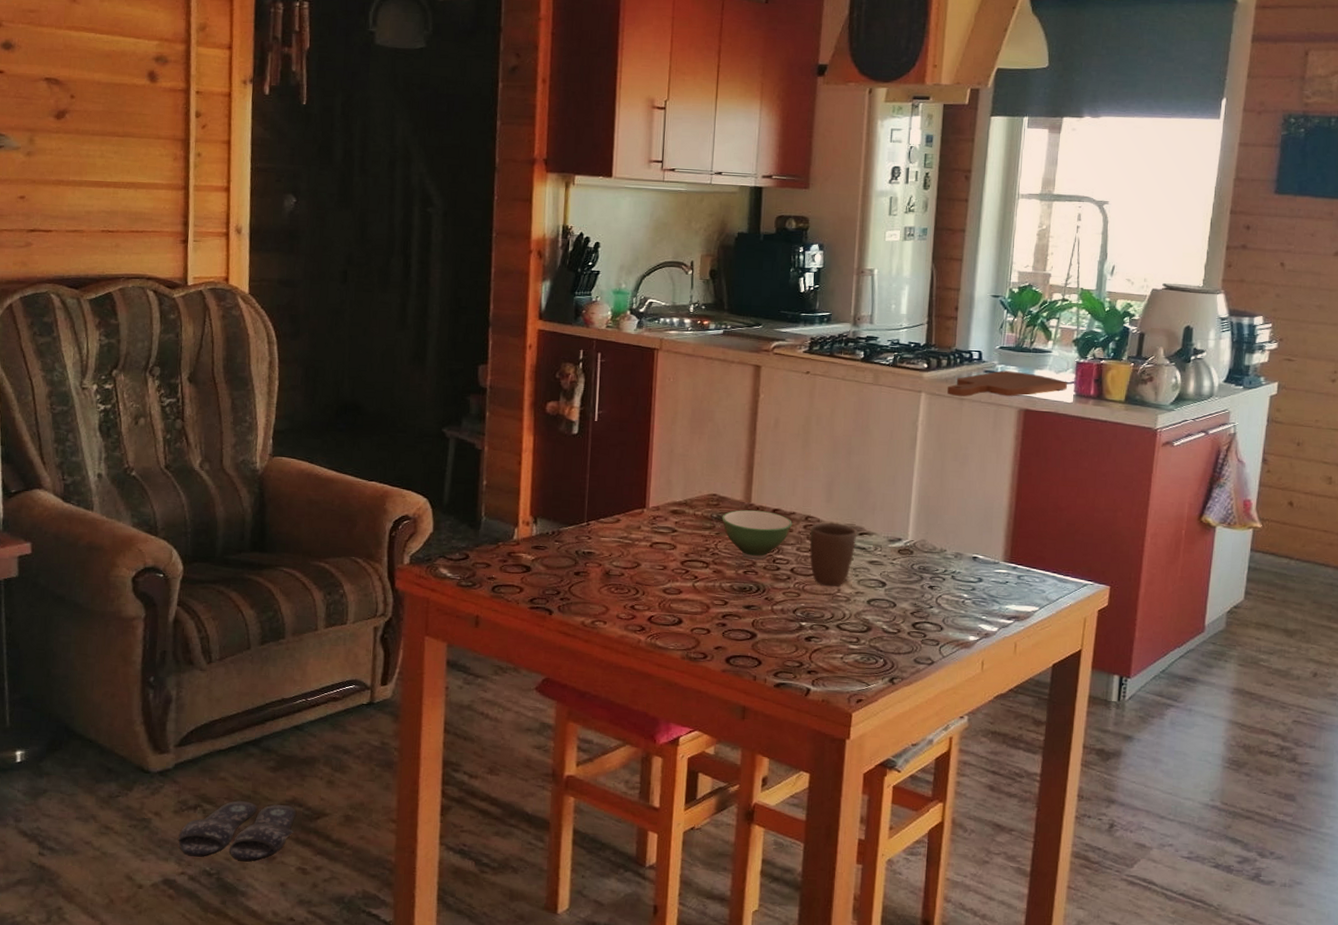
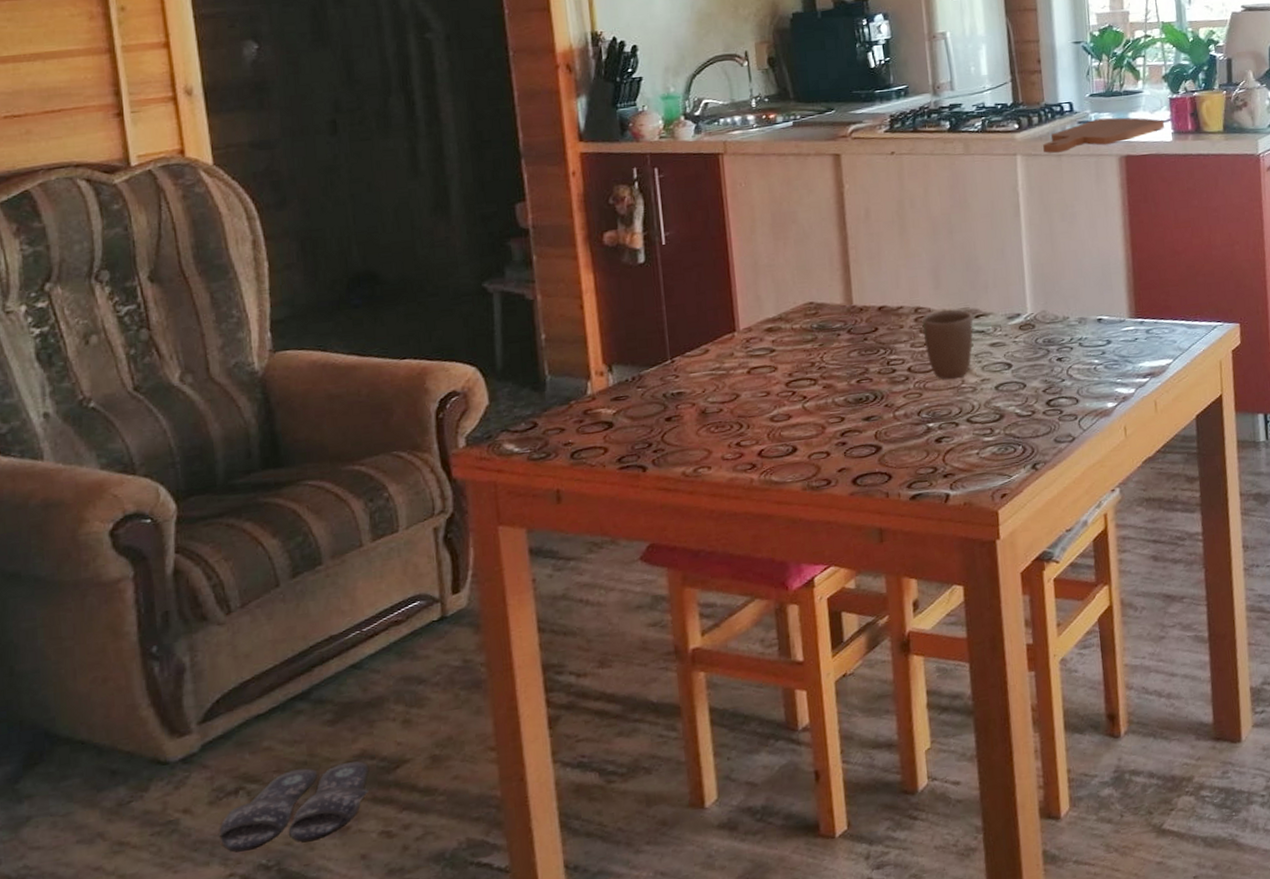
bowl: present [722,509,792,560] -> none [823,310,902,367]

